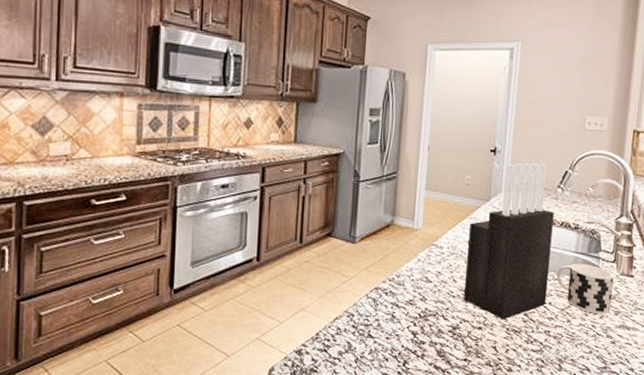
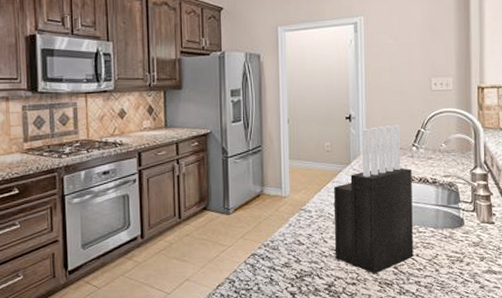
cup: present [556,263,614,315] -> none [421,215,476,262]

